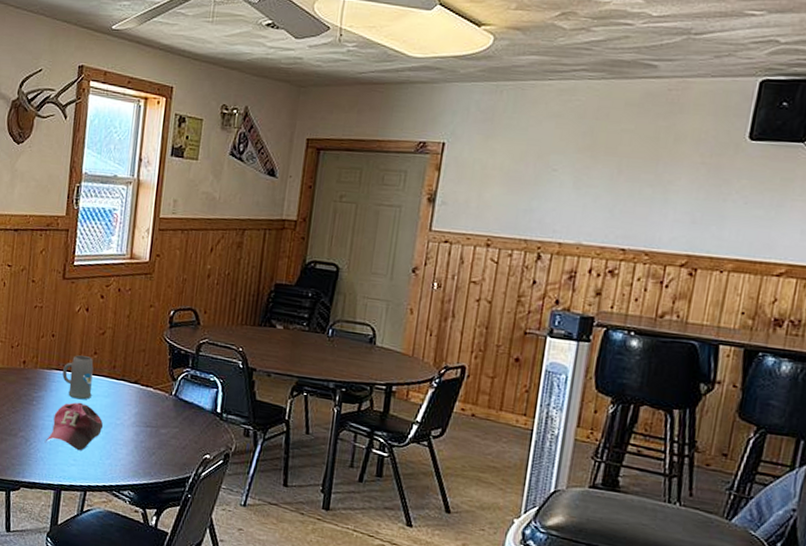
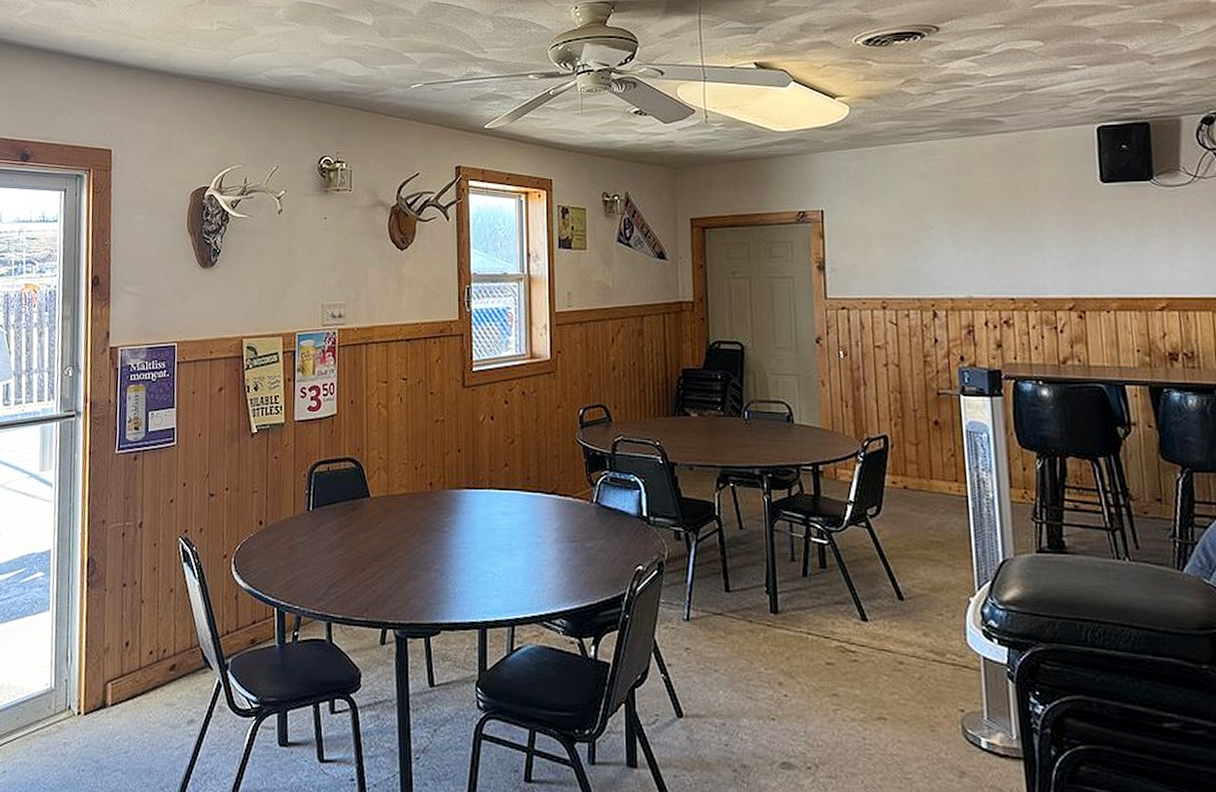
baseball cap: present [46,402,104,451] -> none [463,522,525,579]
beer mug: present [62,355,94,400] -> none [474,469,507,519]

